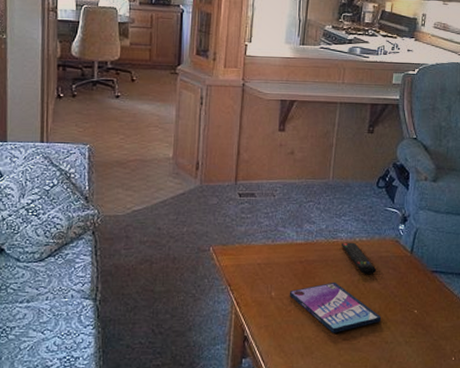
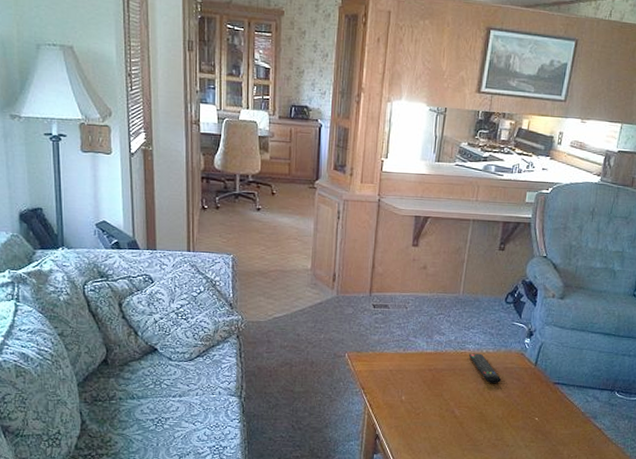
video game case: present [289,281,382,333] -> none [418,389,504,436]

